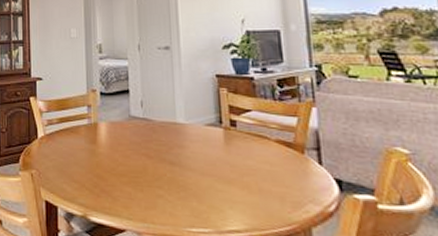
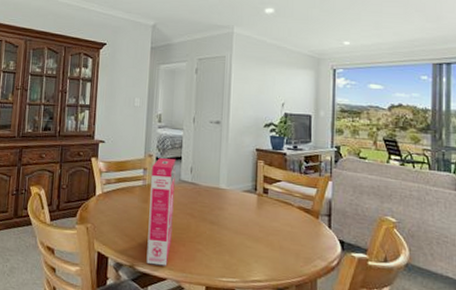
cereal box: none [97,93,127,216] -> present [146,158,176,266]

